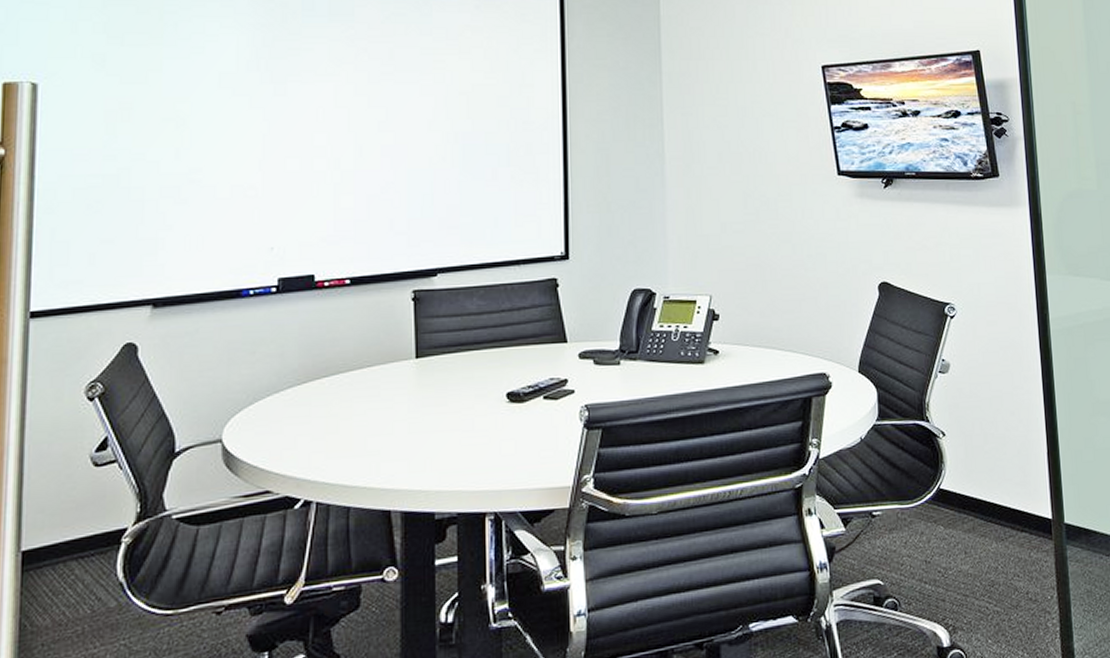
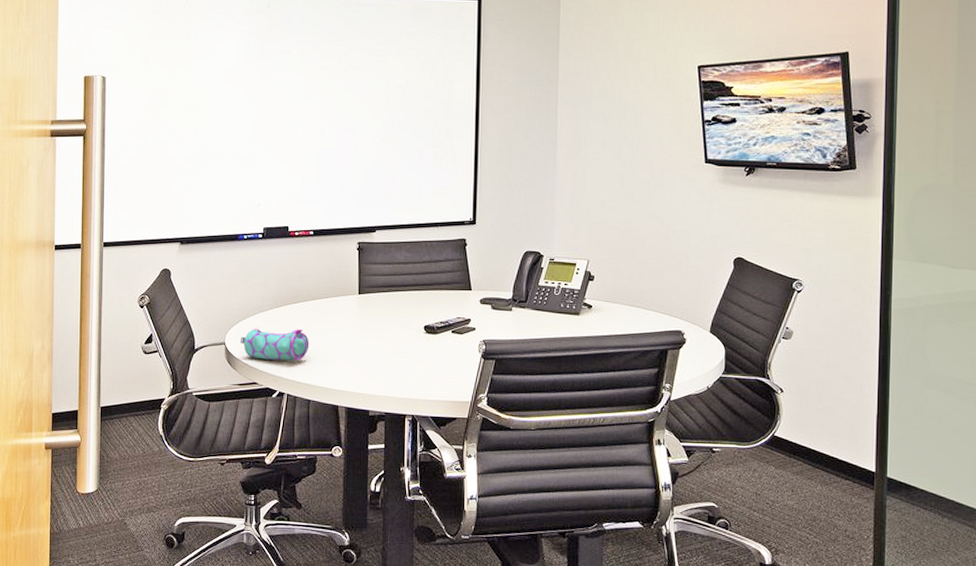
pencil case: none [244,411,348,458] -> present [239,327,310,362]

